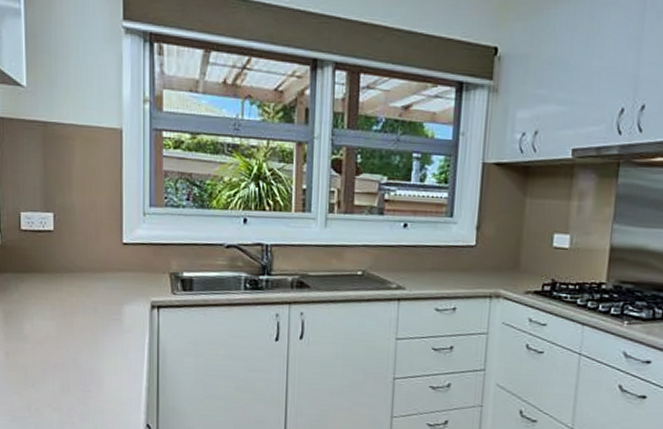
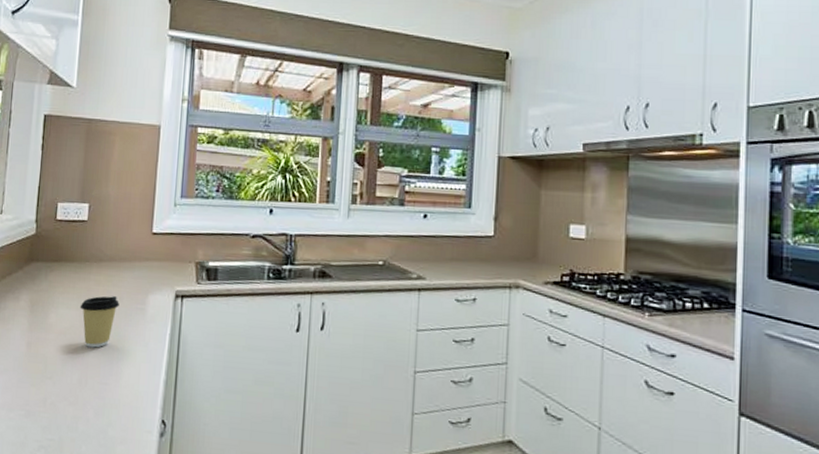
coffee cup: none [54,306,95,357] -> present [80,296,119,348]

